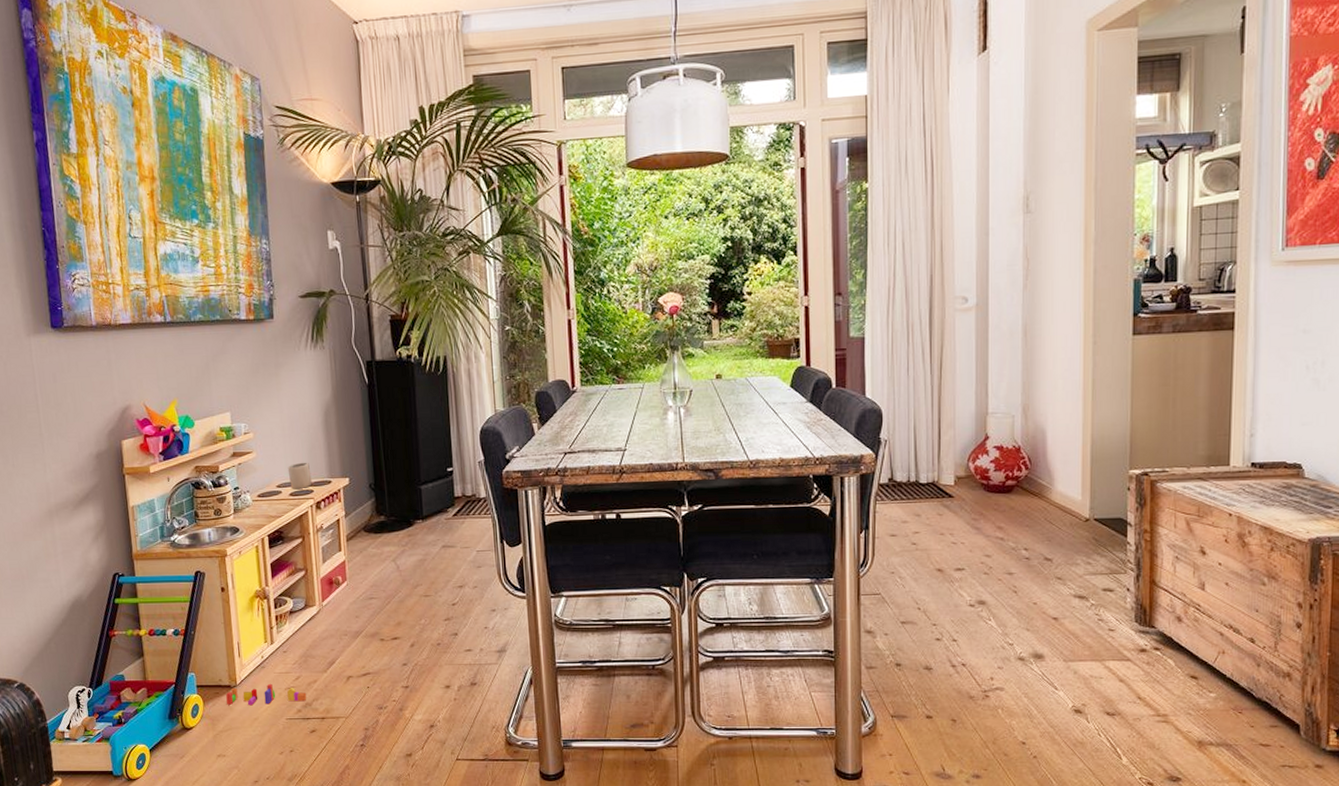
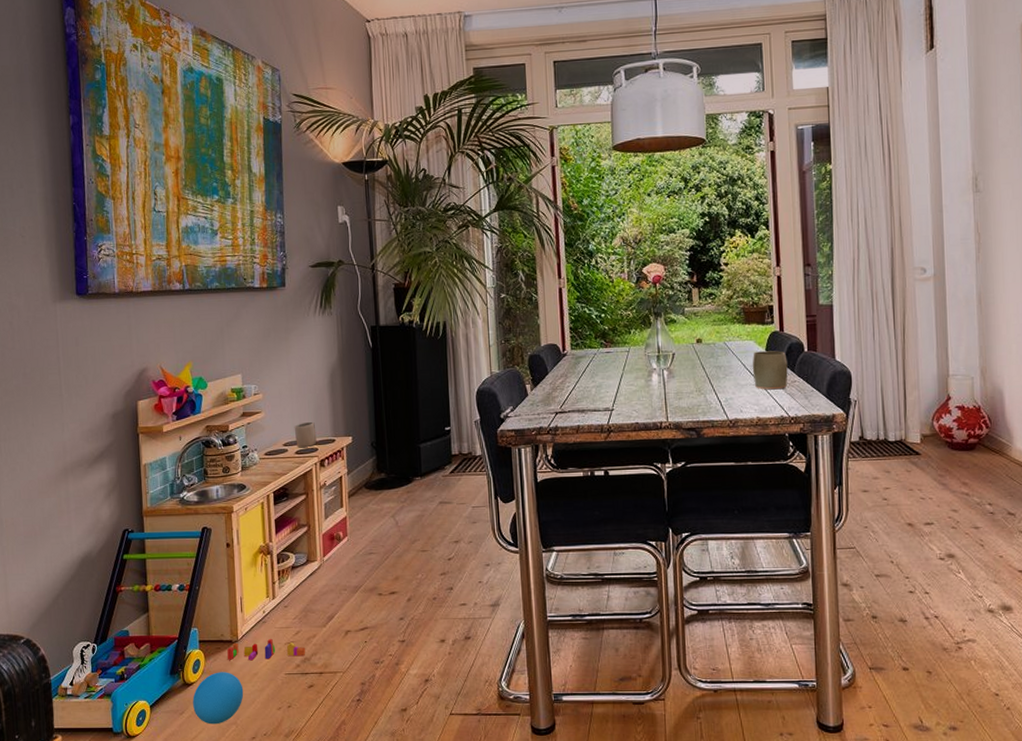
ball: none [192,716,245,768] -> present [193,672,244,725]
mug: none [775,387,814,429] -> present [752,351,788,390]

